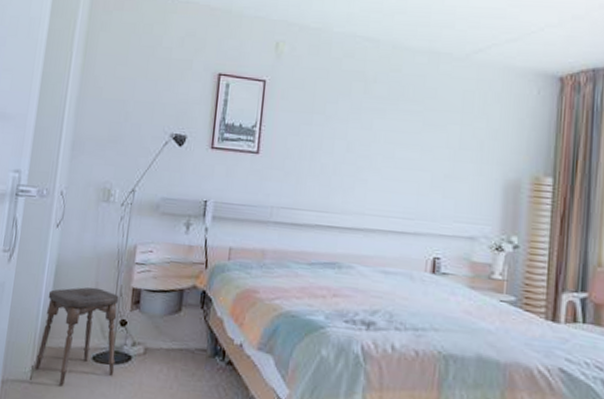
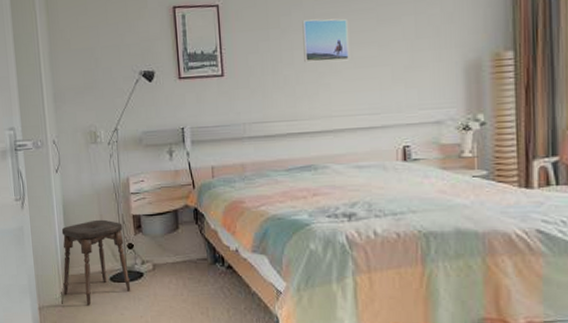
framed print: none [344,111,393,160] -> present [302,18,349,63]

